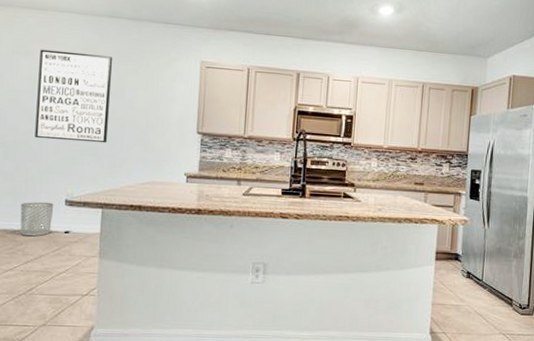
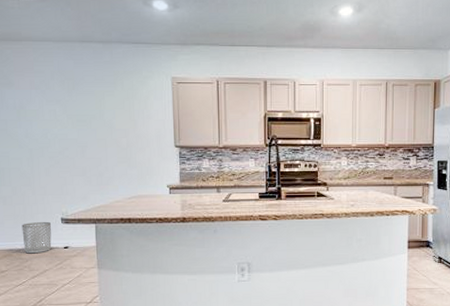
wall art: present [35,49,112,144] -> none [21,79,93,164]

